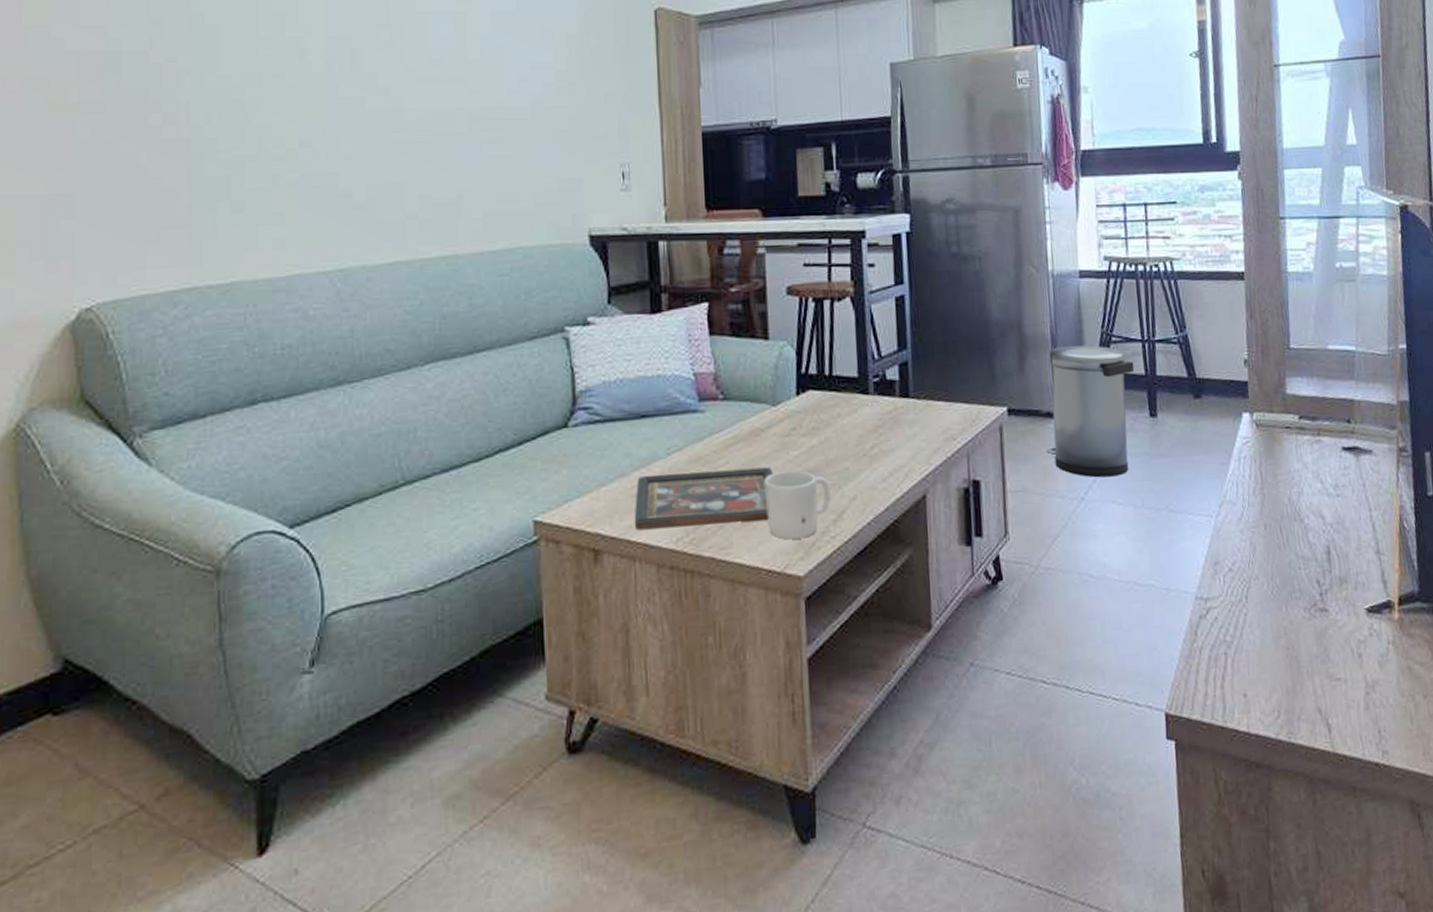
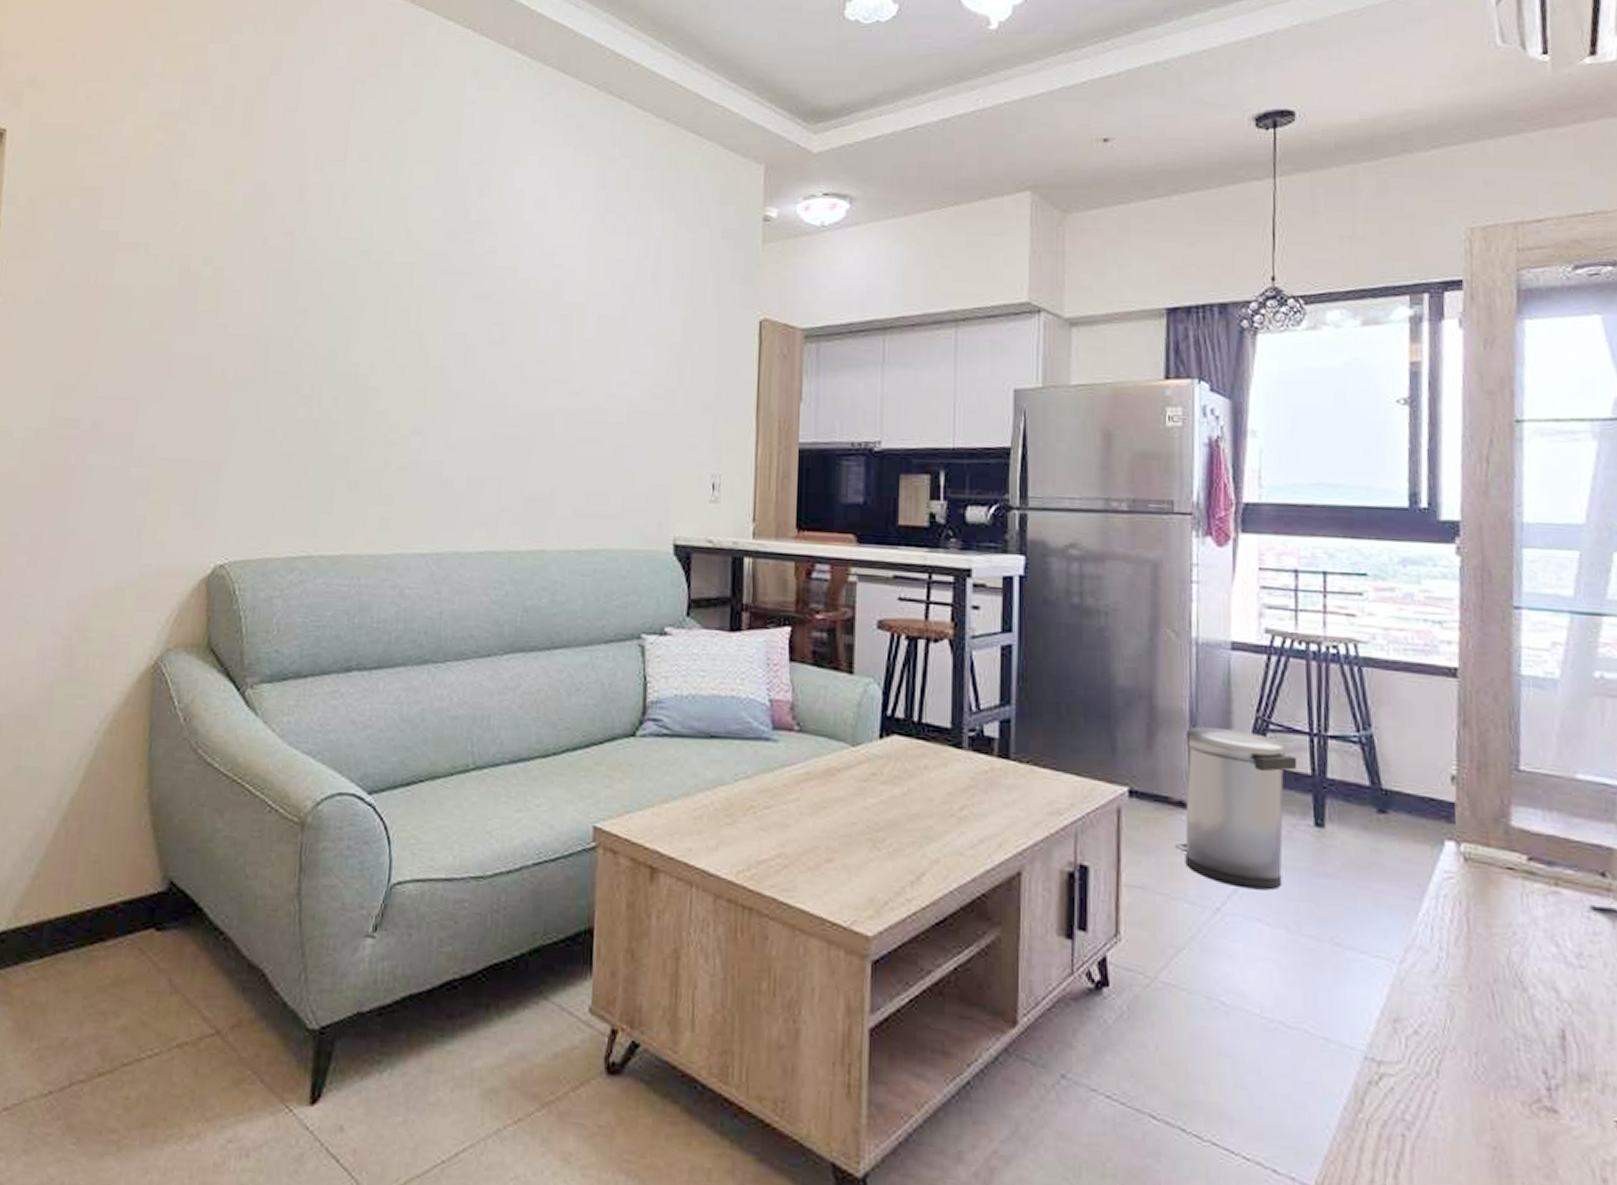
decorative tray: present [634,467,774,531] -> none [694,798,848,869]
mug: present [764,469,831,540] -> none [835,817,909,895]

